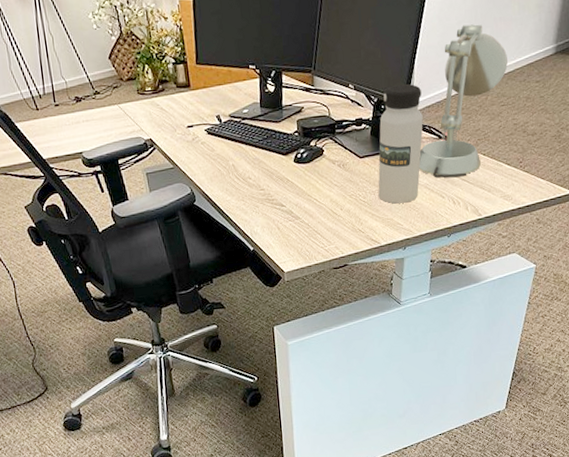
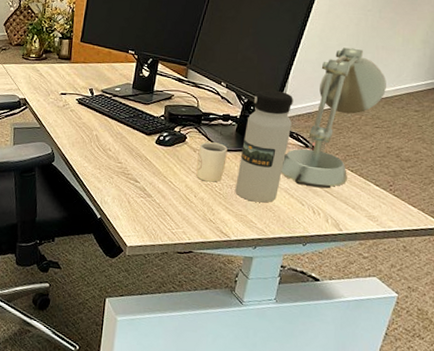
mug: none [337,150,366,193] -> present [196,142,227,182]

